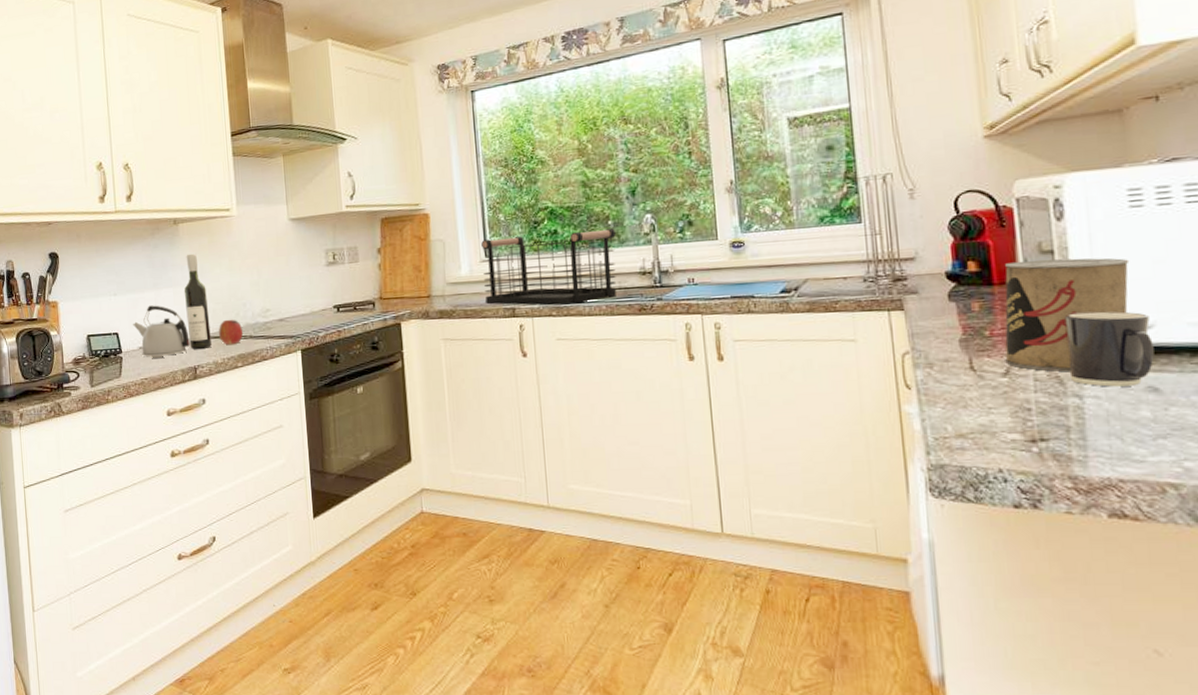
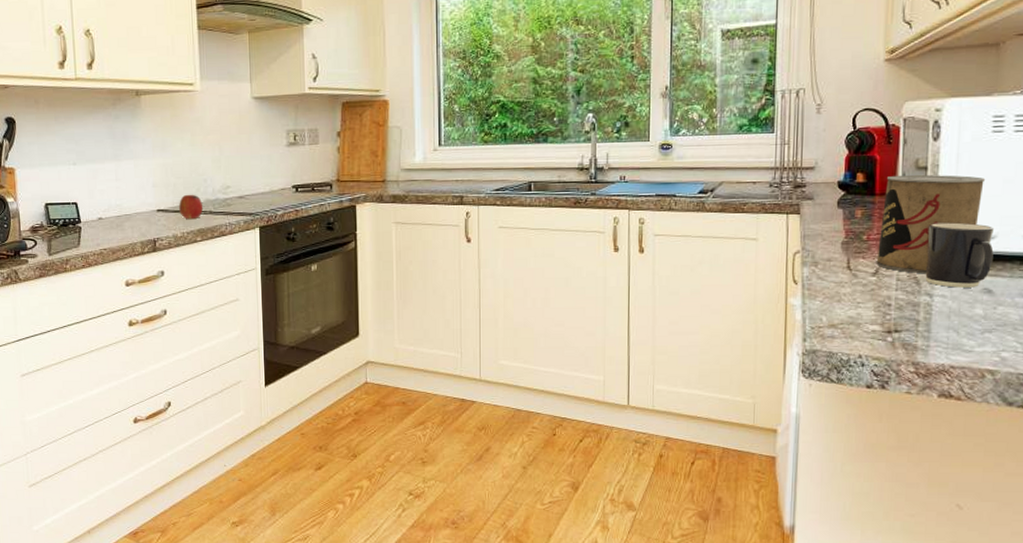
kettle: present [133,305,190,358] -> none [92,176,150,229]
bottle: present [183,253,212,349] -> none [144,126,171,222]
dish rack: present [481,228,617,306] -> none [436,125,560,195]

